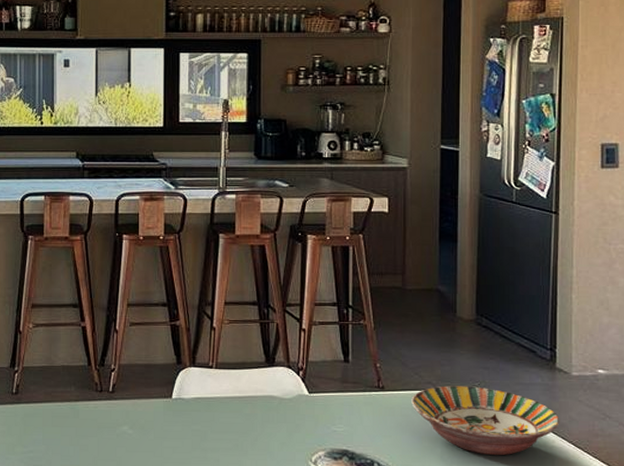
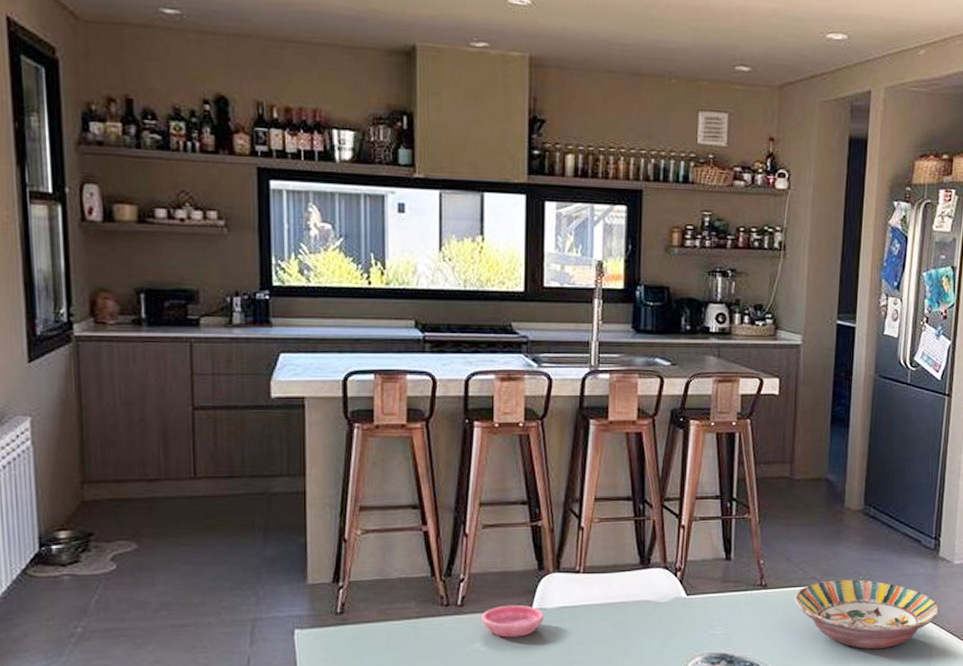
saucer: none [129,393,182,423] -> present [482,604,544,638]

